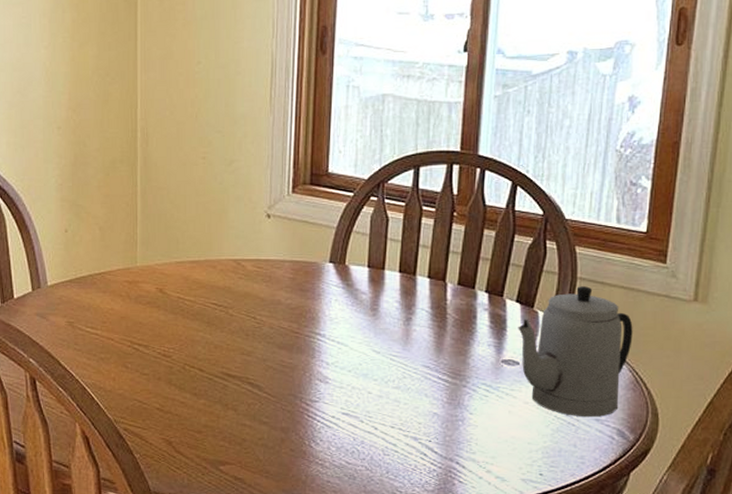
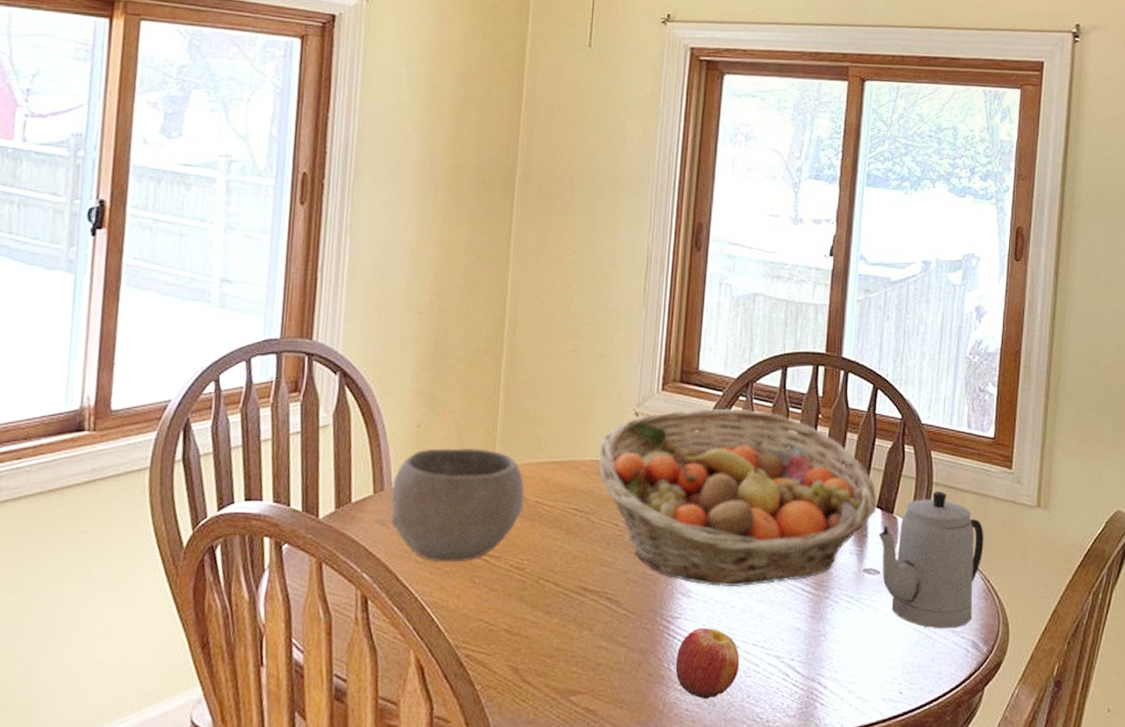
bowl: none [47,249,166,350] -> present [390,447,525,562]
fruit basket: none [233,208,516,375] -> present [598,408,877,587]
apple: none [316,410,378,473] -> present [675,627,740,699]

